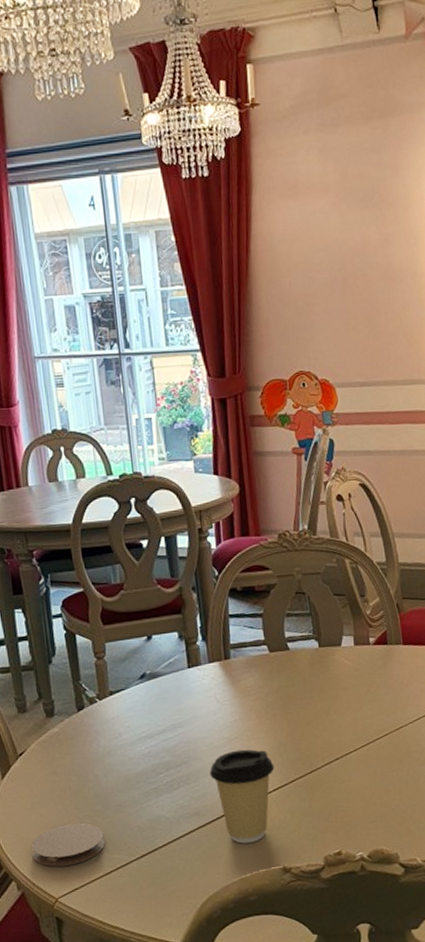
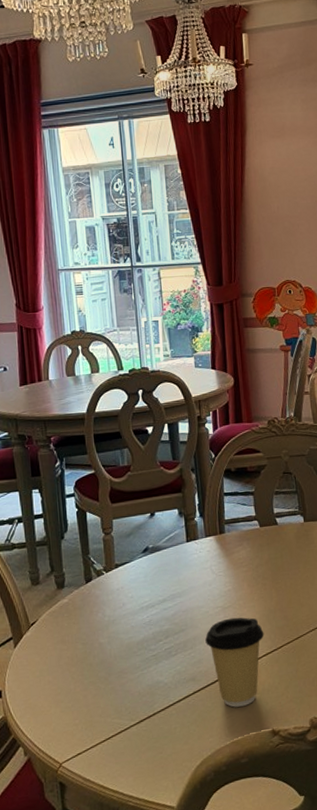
coaster: present [30,822,105,867] -> none [38,689,107,732]

